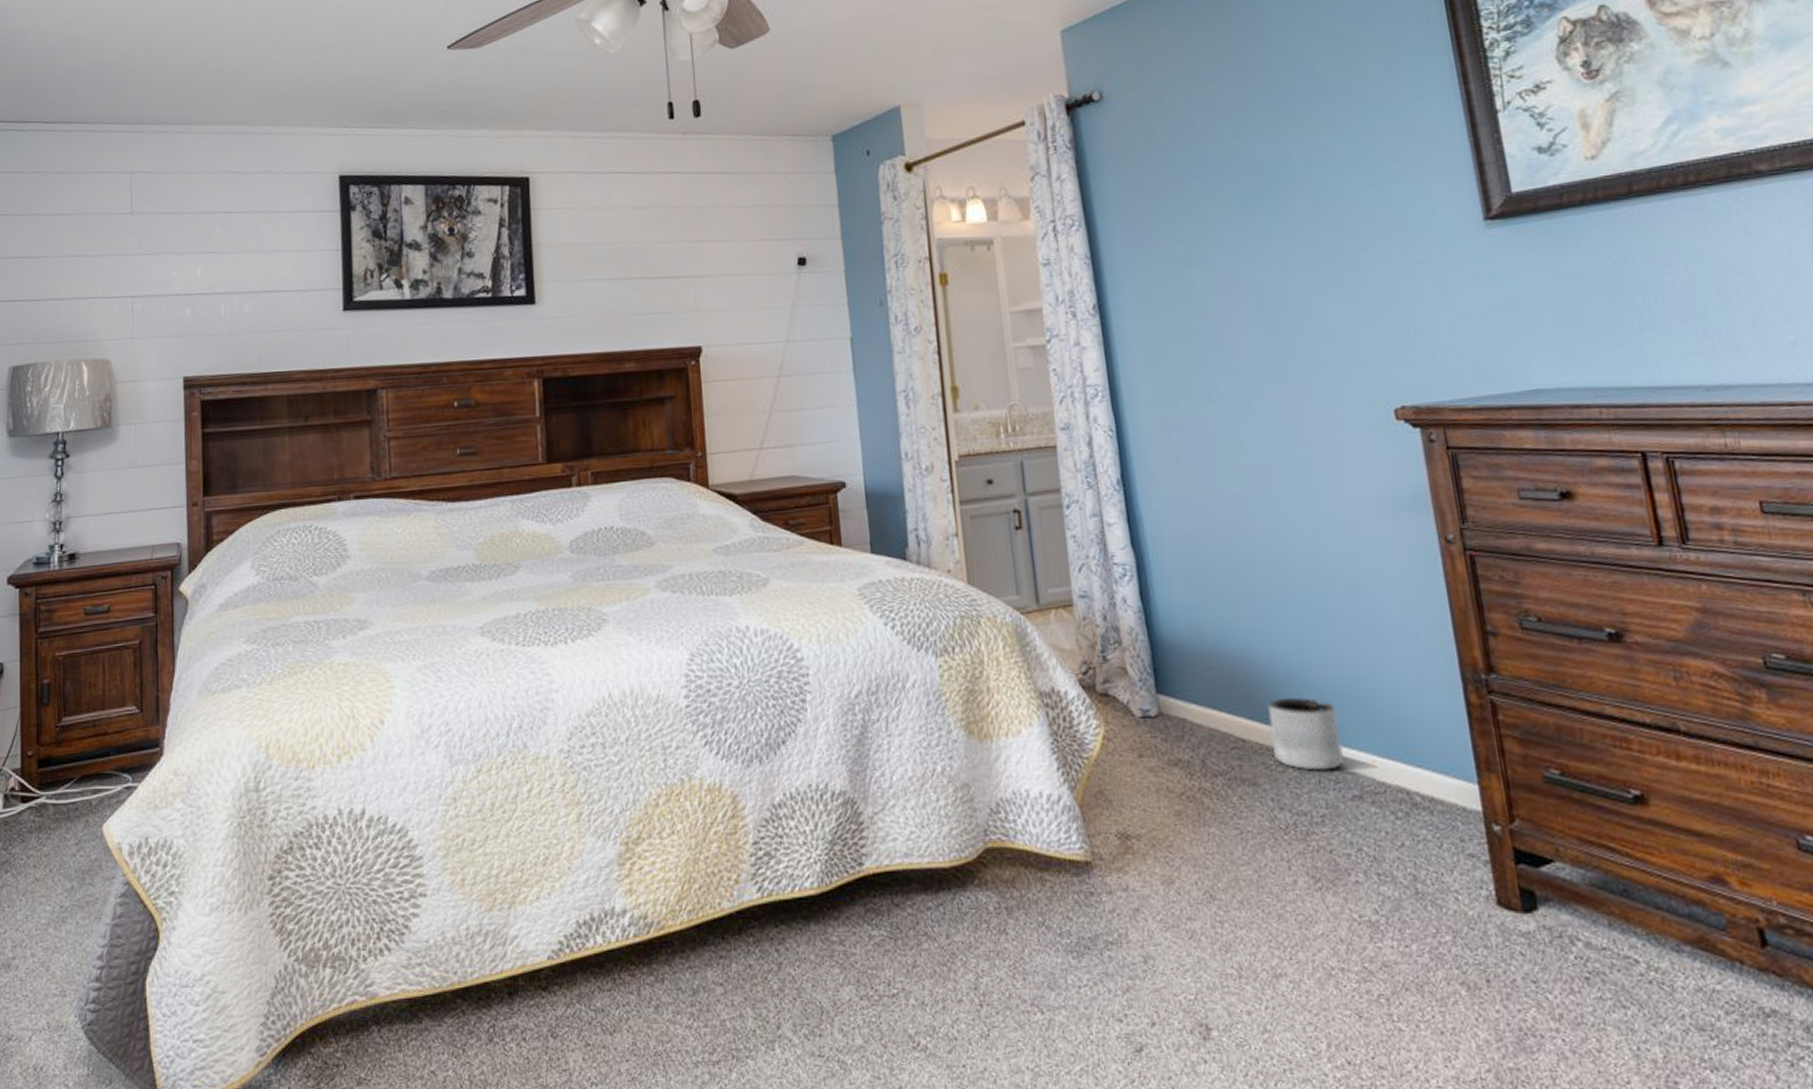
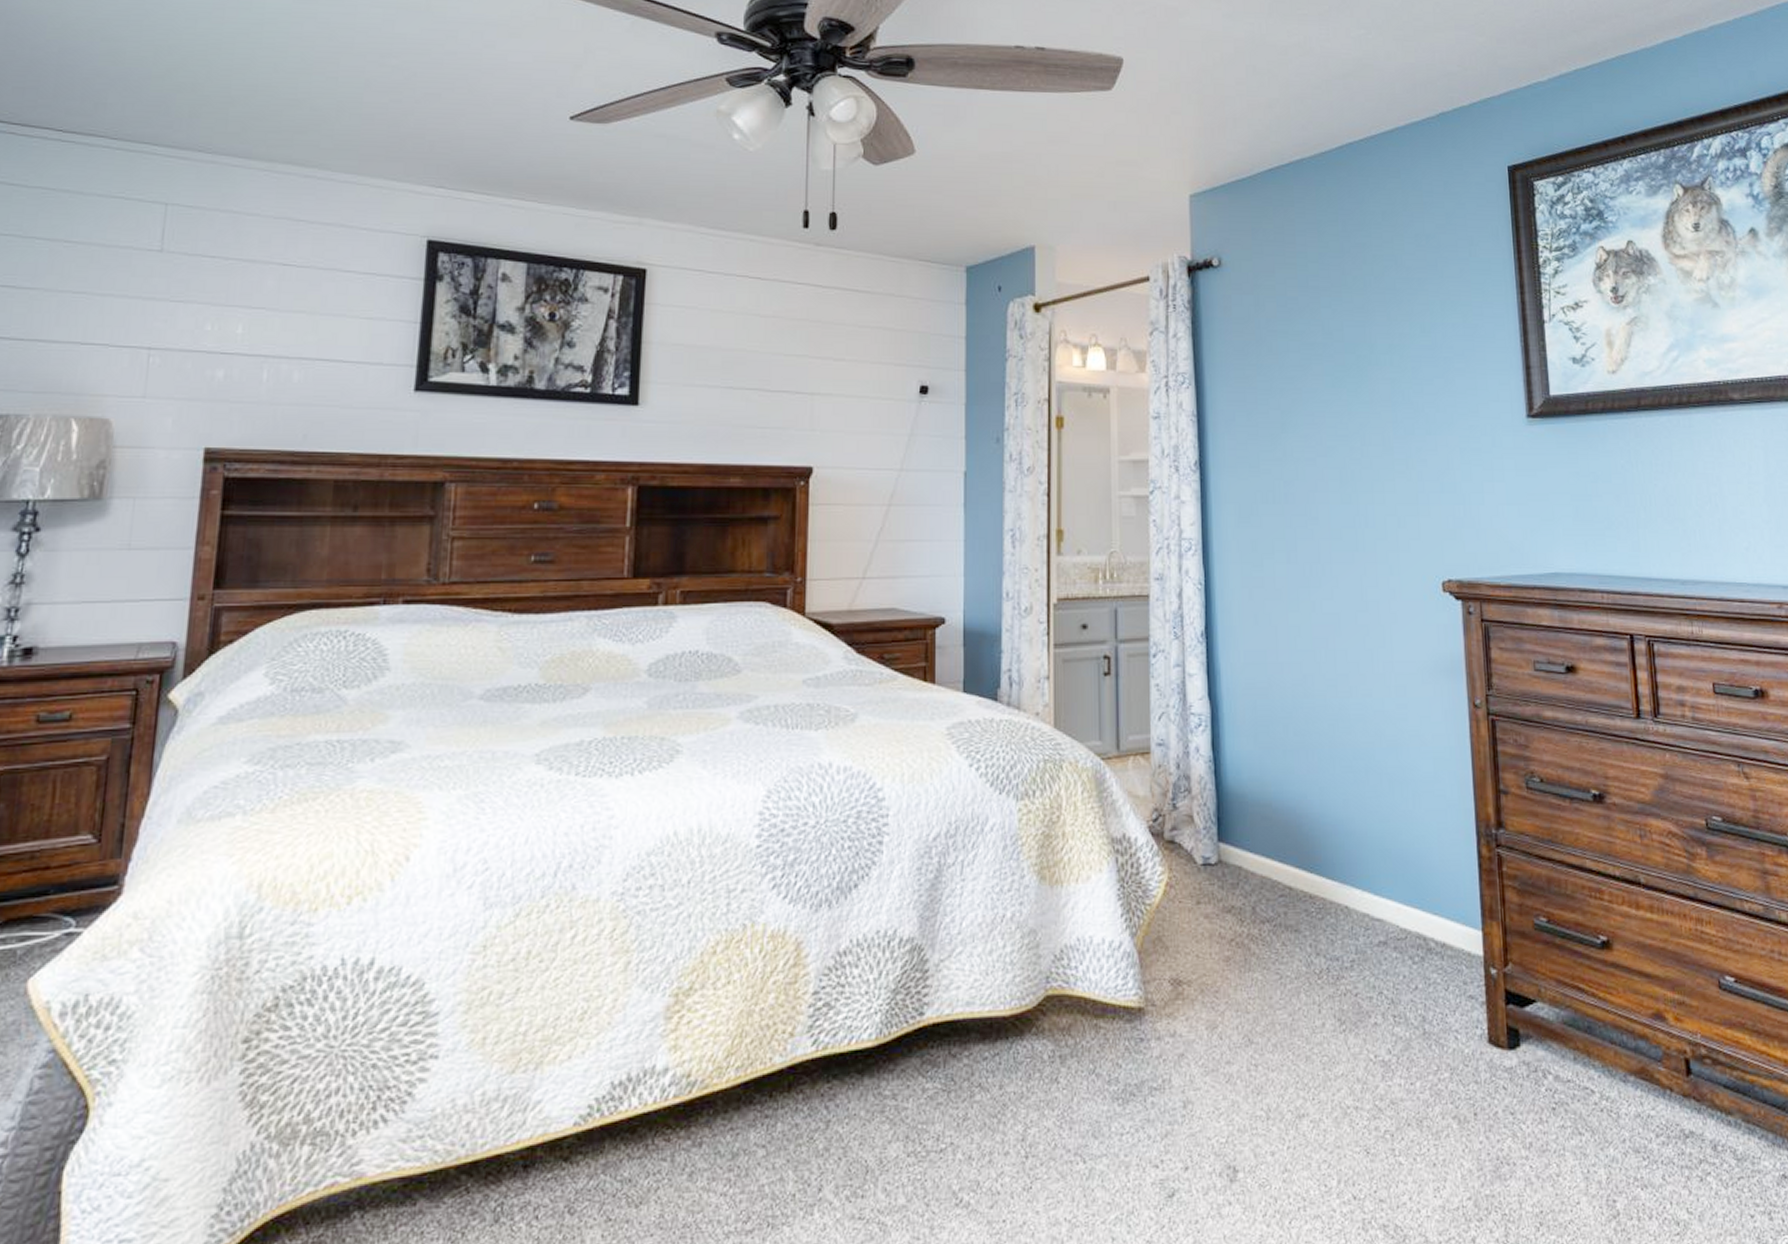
planter: present [1267,698,1344,771] -> none [1314,848,1375,918]

